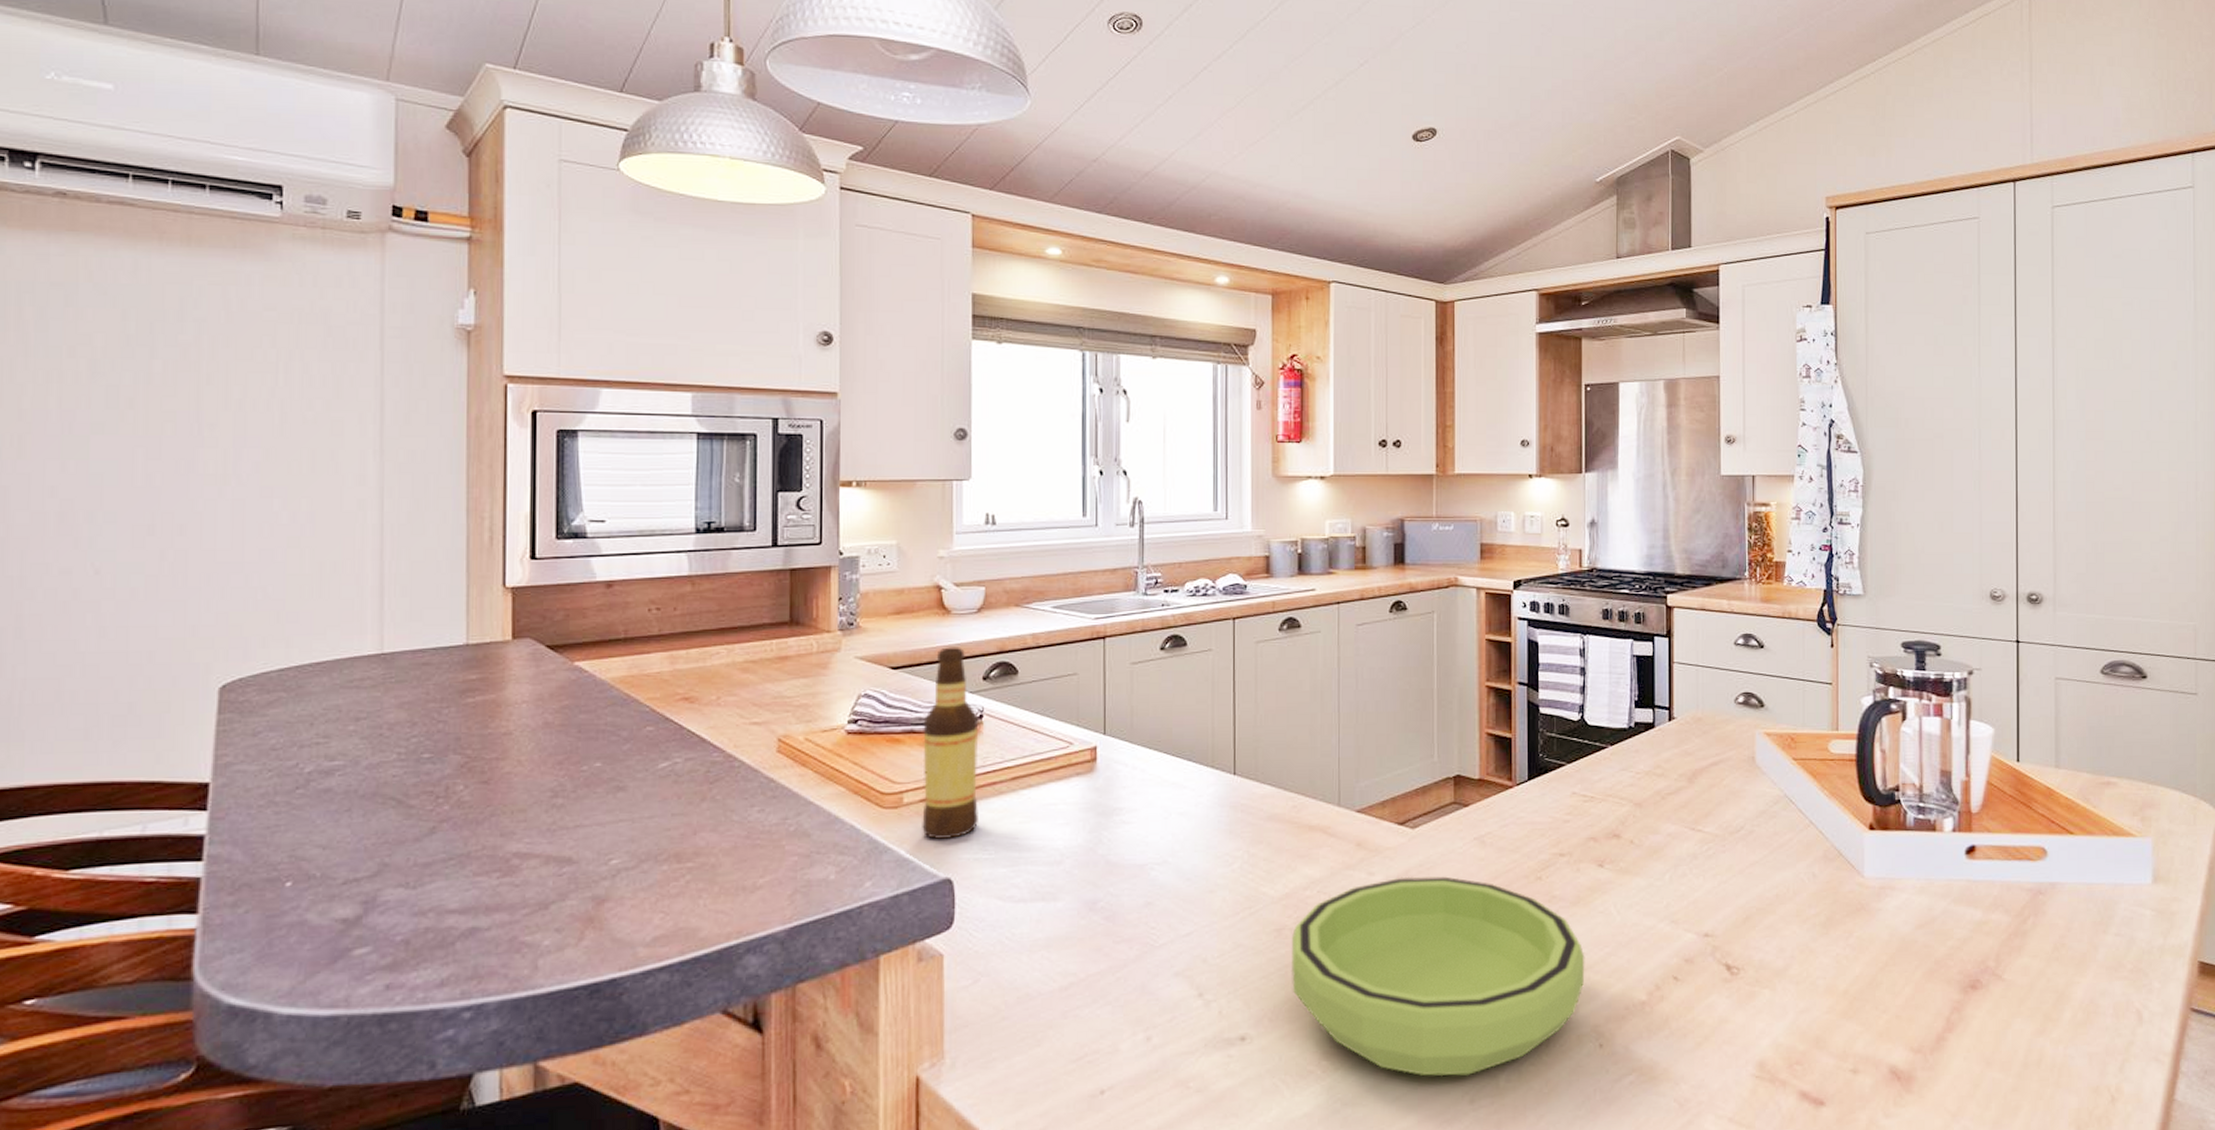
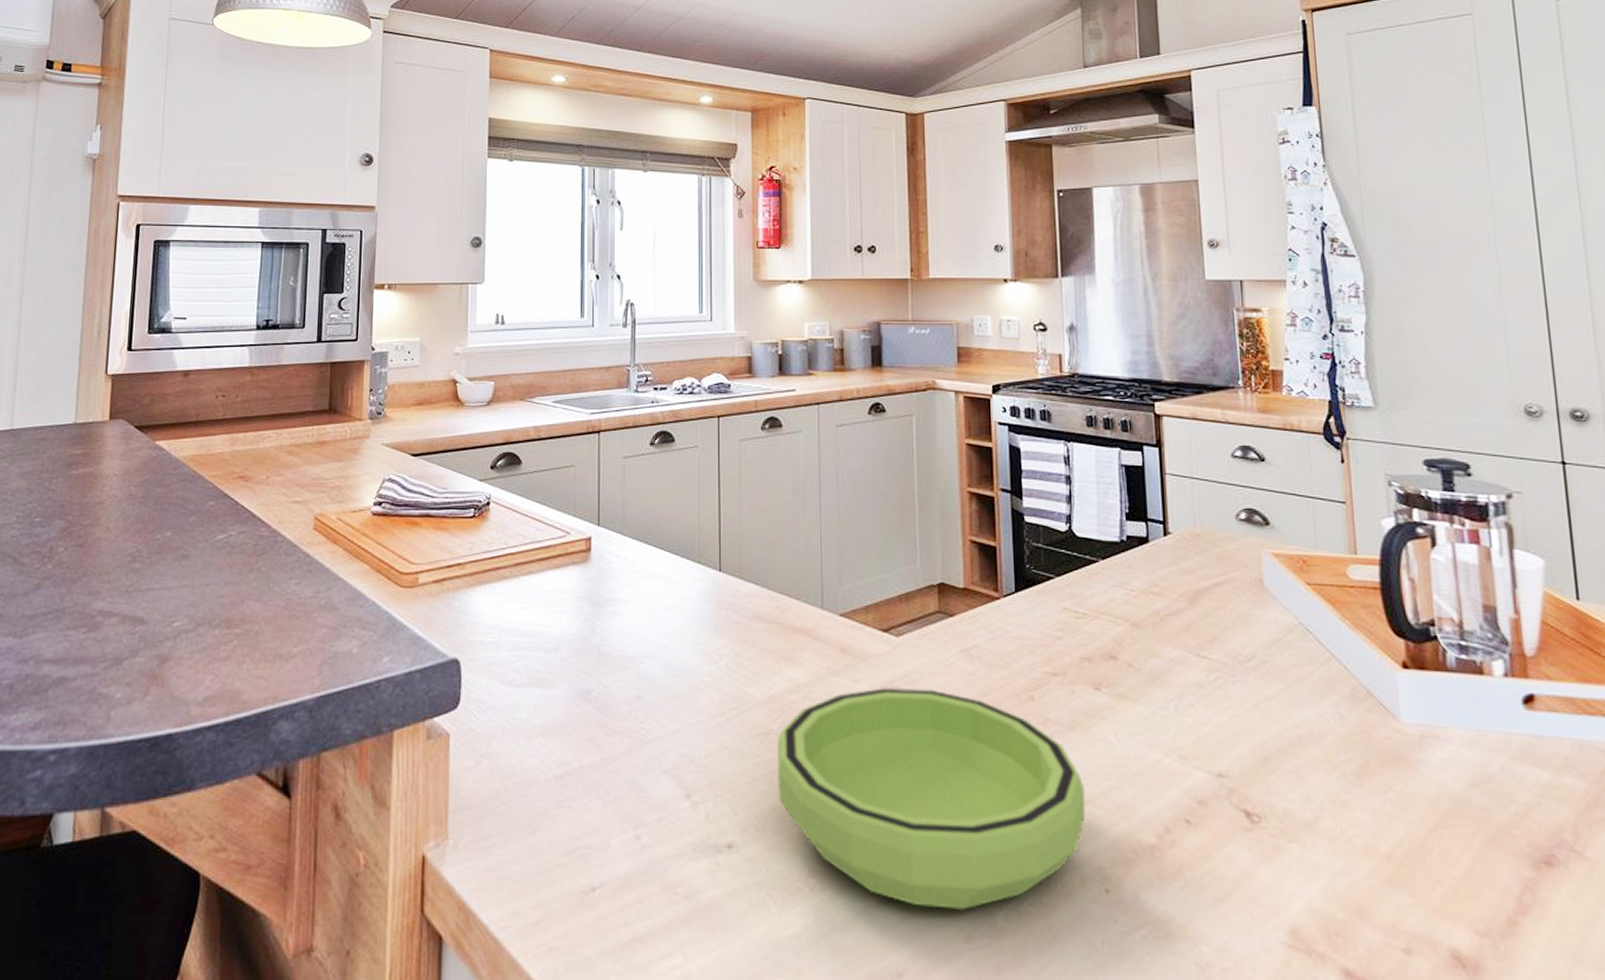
bottle: present [922,647,979,839] -> none [434,437,486,620]

